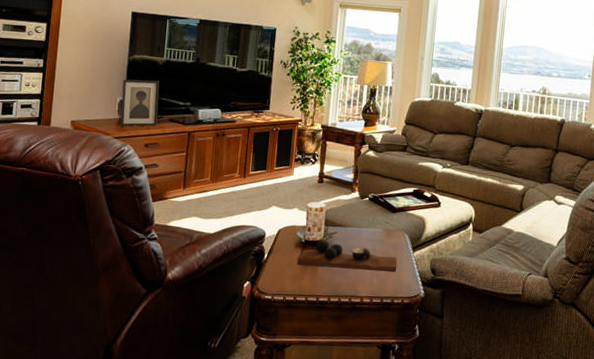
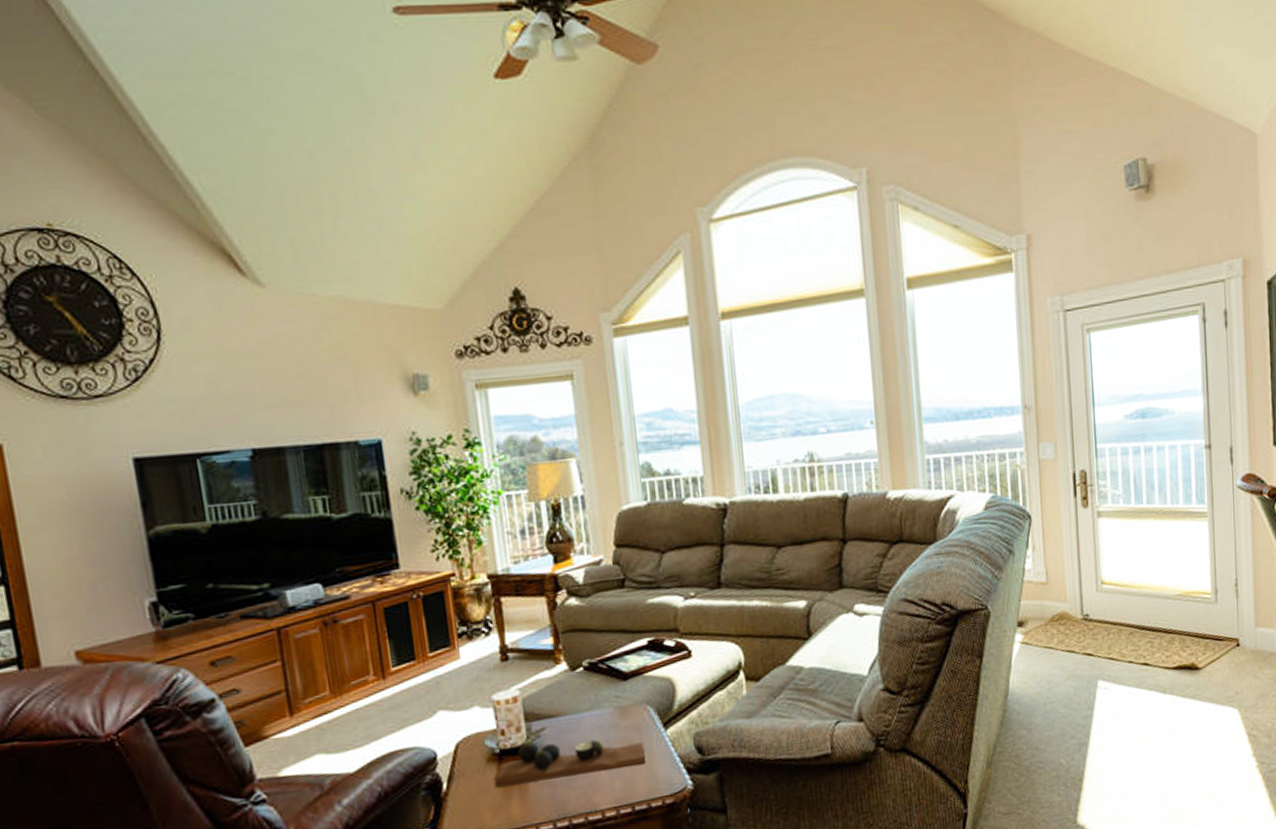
picture frame: present [120,79,159,127] -> none [147,559,223,643]

